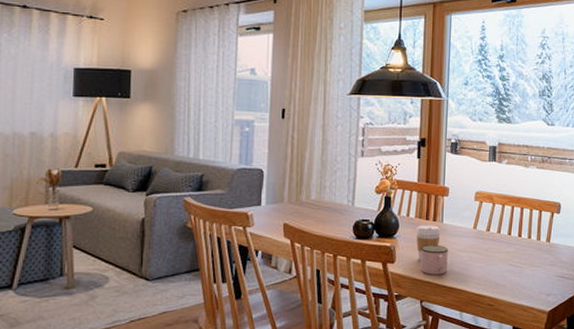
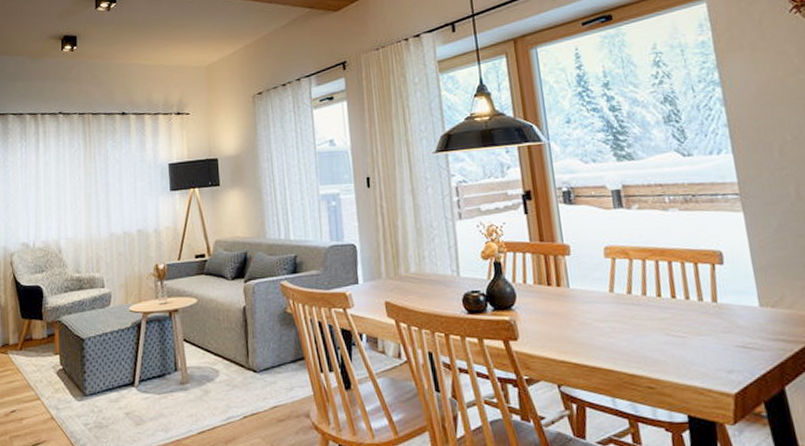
coffee cup: present [416,225,441,260] -> none [537,291,570,335]
mug: present [420,244,448,275] -> none [546,314,586,352]

